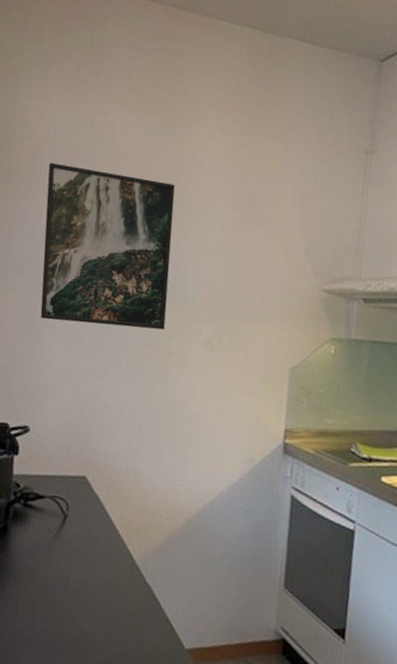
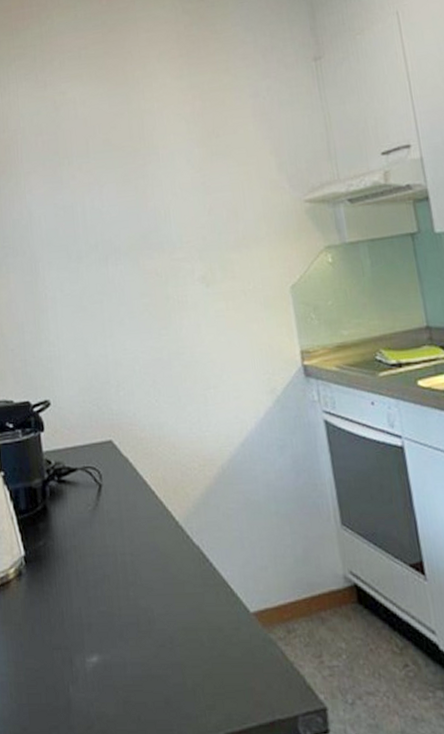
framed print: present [40,162,175,330] -> none [24,138,159,293]

